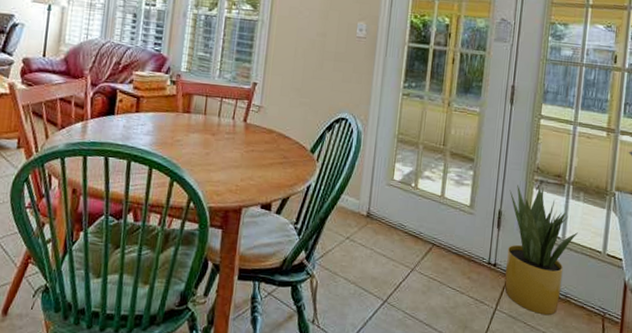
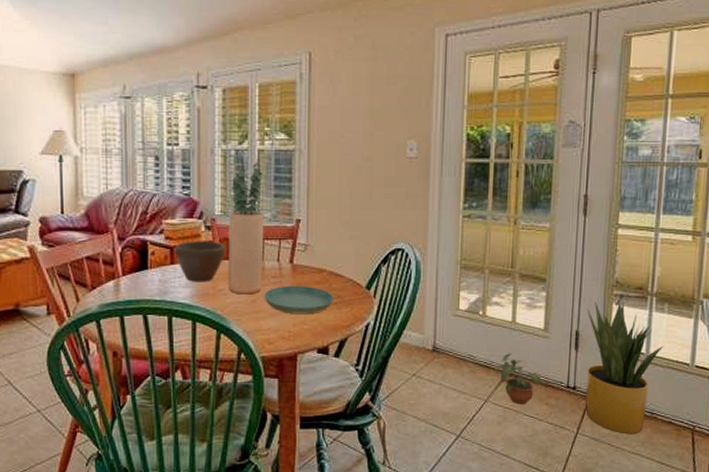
bowl: none [140,92,188,132] -> present [174,241,226,282]
vase: none [185,24,228,148] -> present [228,158,264,294]
saucer: none [217,142,281,172] -> present [264,285,334,315]
potted plant: none [425,225,465,277] -> present [497,353,541,405]

